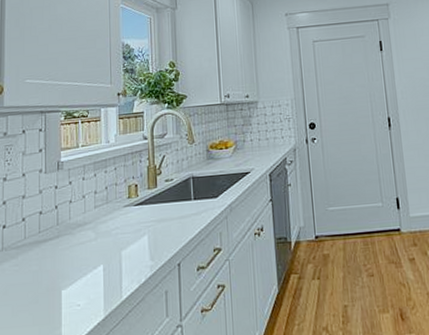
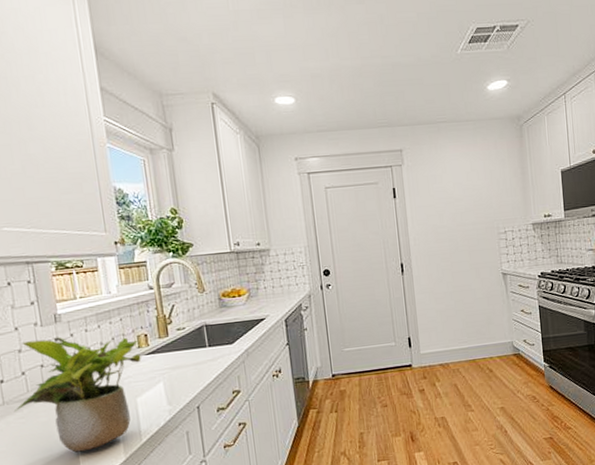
potted plant: none [11,184,130,306] -> present [14,337,141,453]

